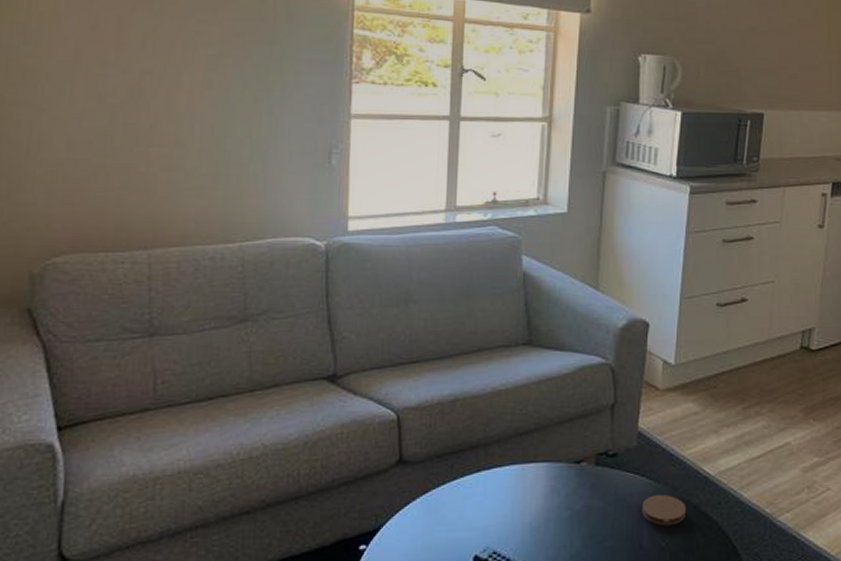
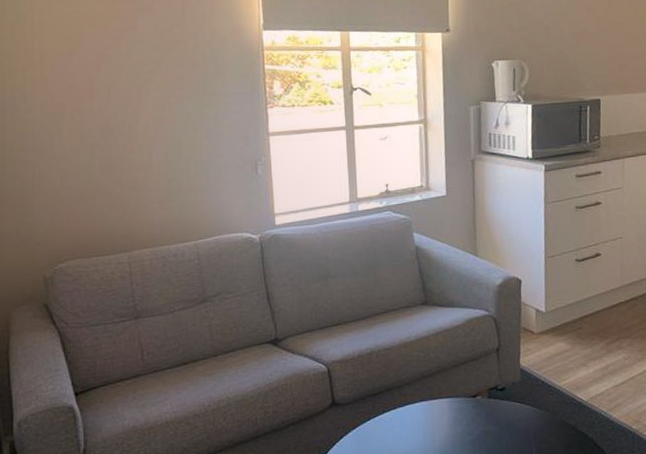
coaster: present [641,495,687,526] -> none [529,419,567,445]

